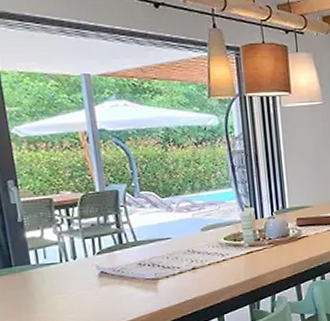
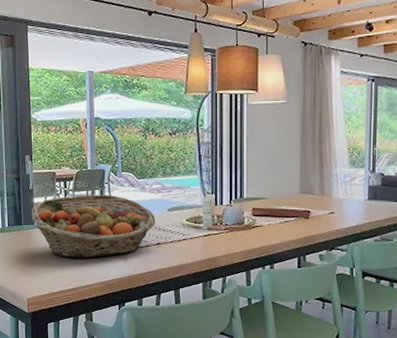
fruit basket: none [23,219,189,299] -> present [31,195,156,258]

